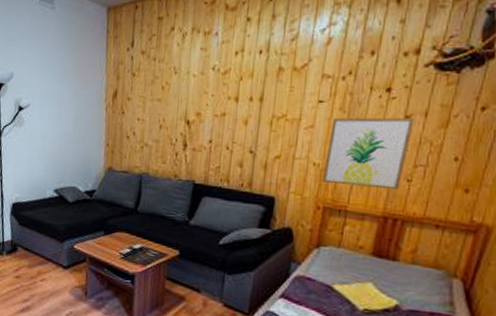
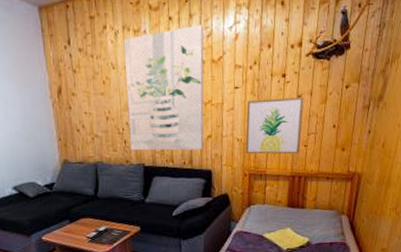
wall art: none [181,27,287,172] -> present [124,25,204,151]

